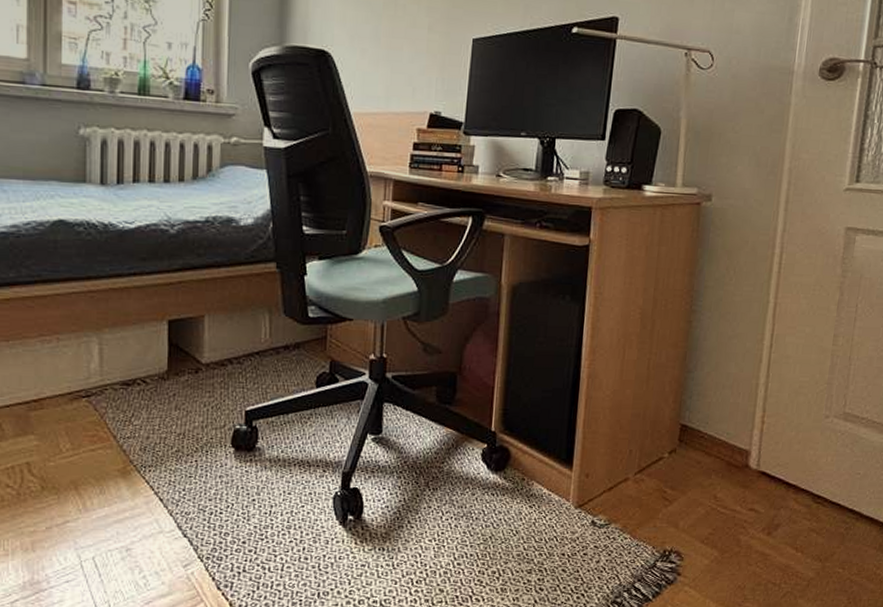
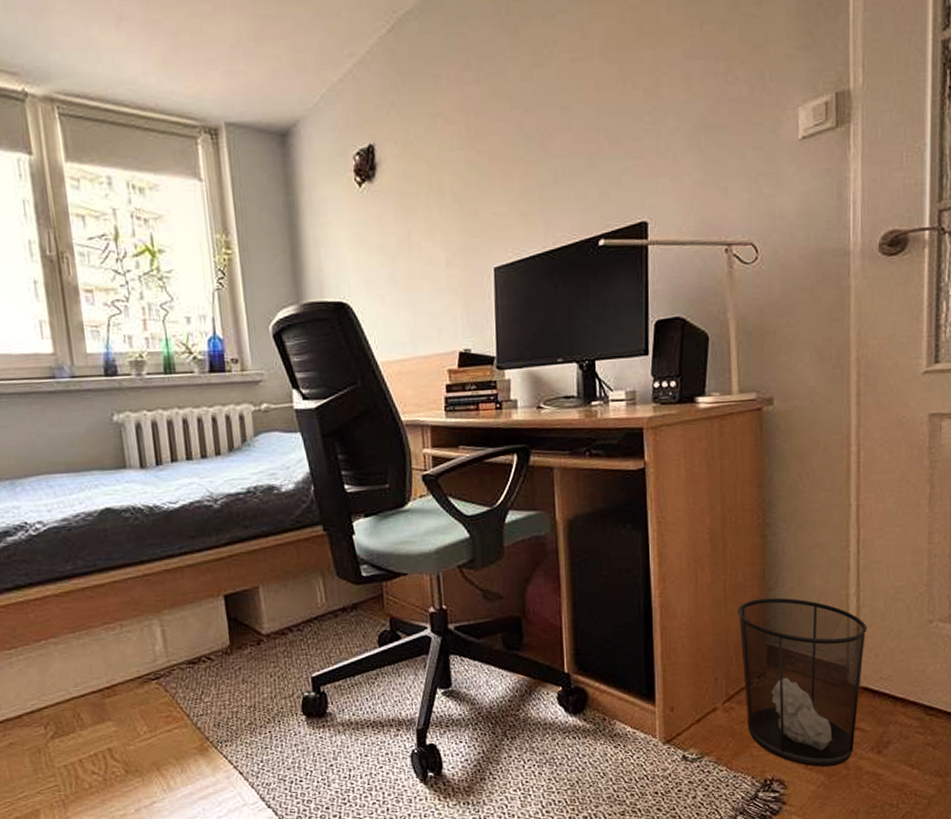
waste bin: none [654,379,771,544] -> present [737,597,867,767]

